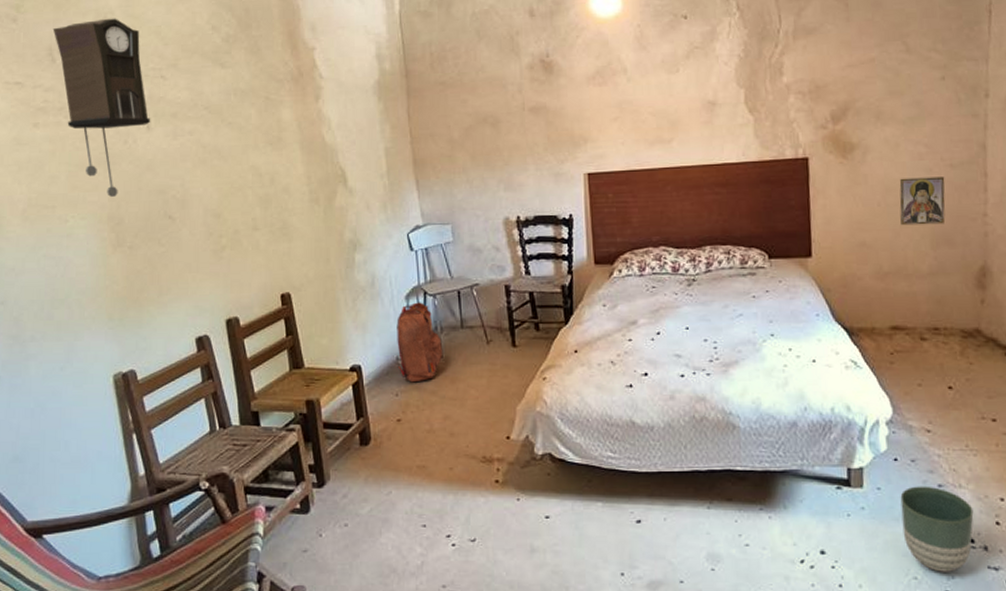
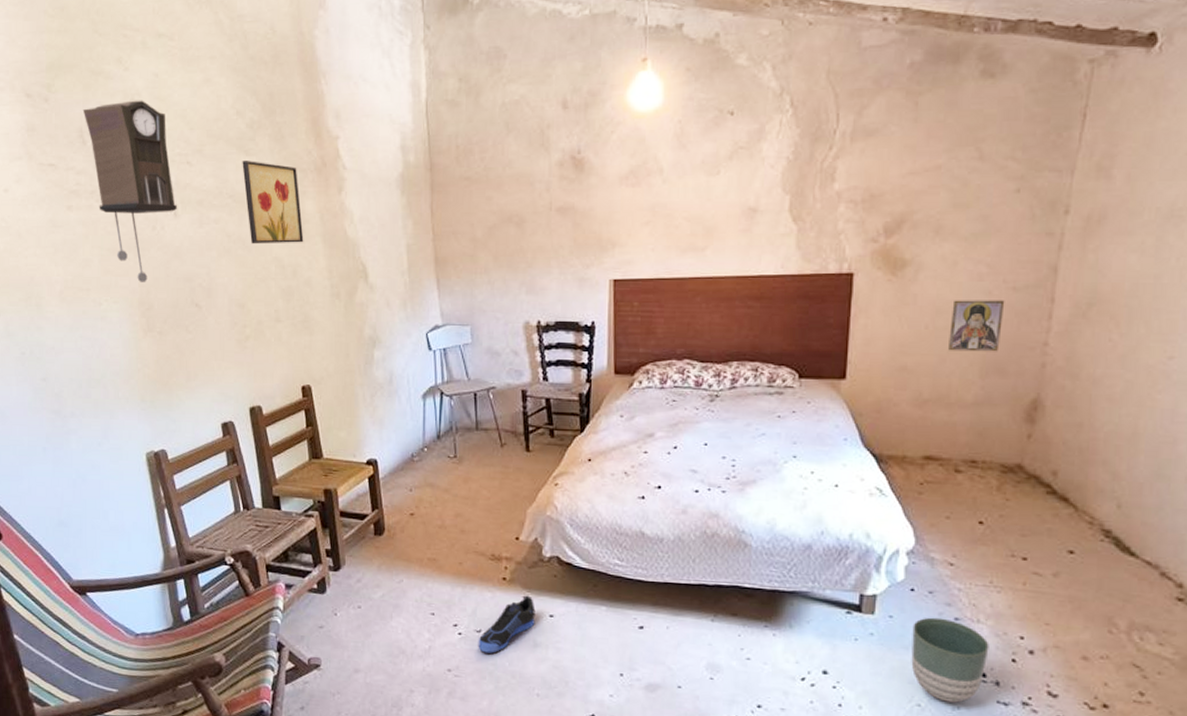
wall art: none [218,73,281,154] -> present [242,161,304,244]
backpack: present [396,302,443,383] -> none [412,401,457,480]
sneaker: none [473,497,531,564] -> present [478,595,536,653]

